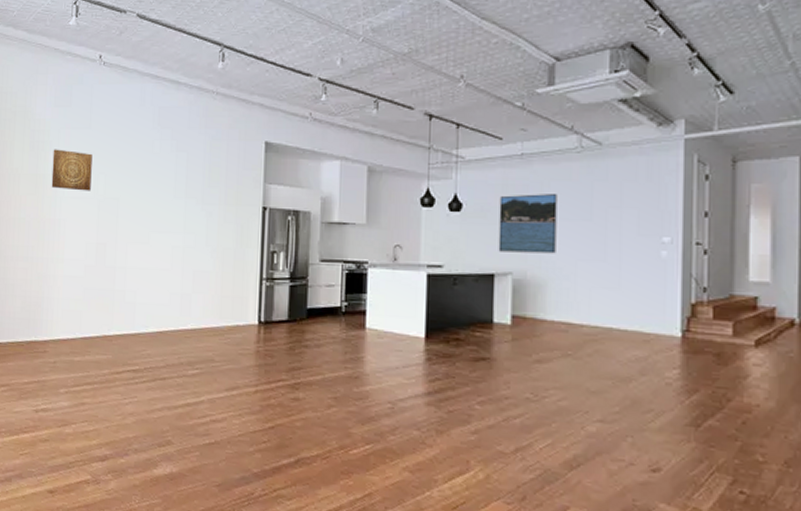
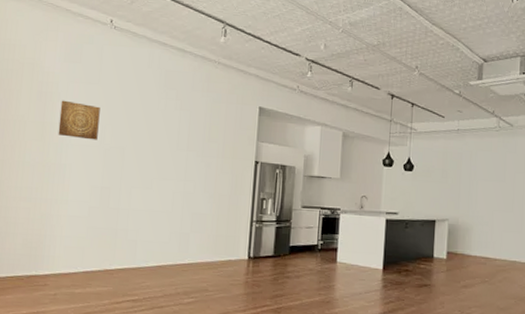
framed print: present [498,194,557,254] -> none [439,160,482,206]

